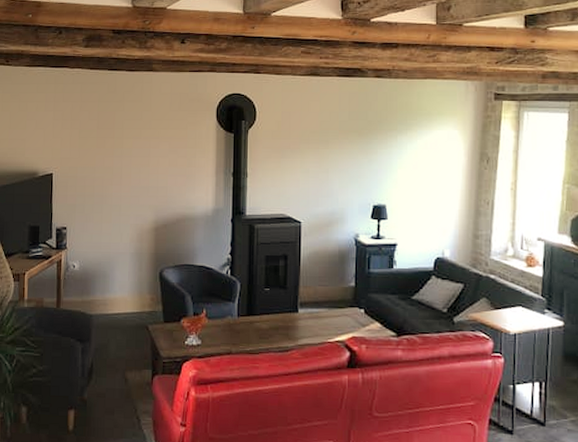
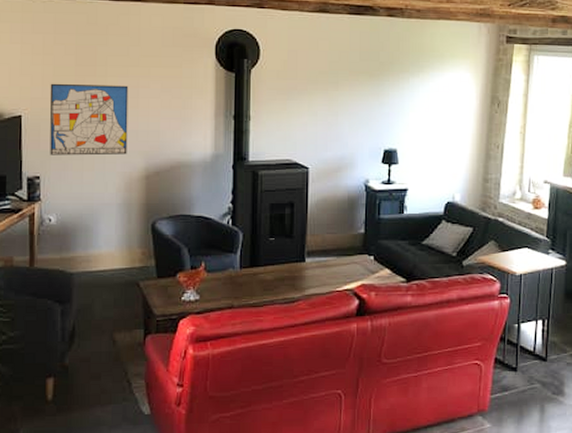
wall art: none [75,145,141,209] -> present [50,83,129,156]

